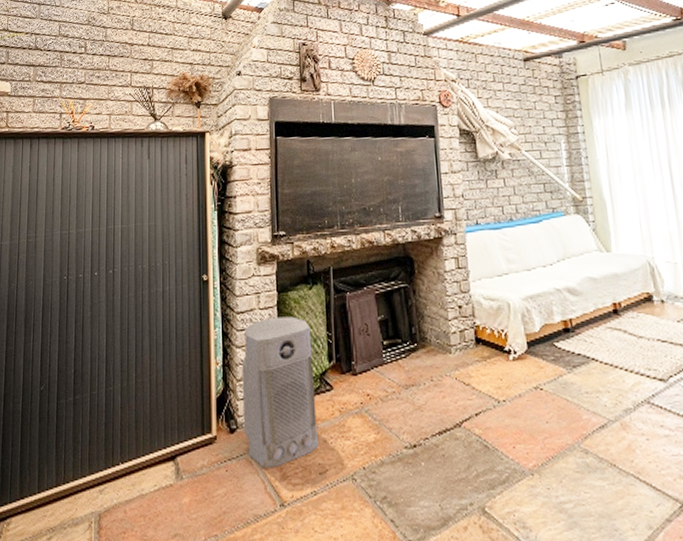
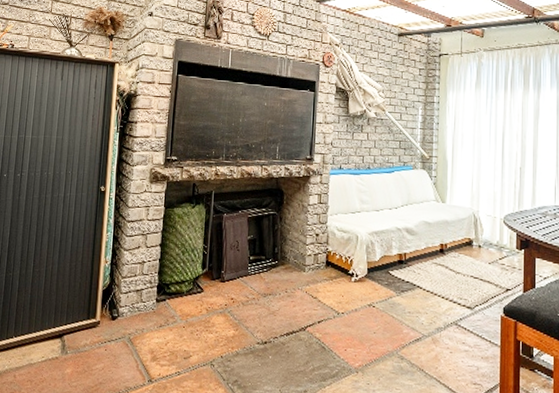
air purifier: present [241,316,319,469] -> none [124,228,190,351]

